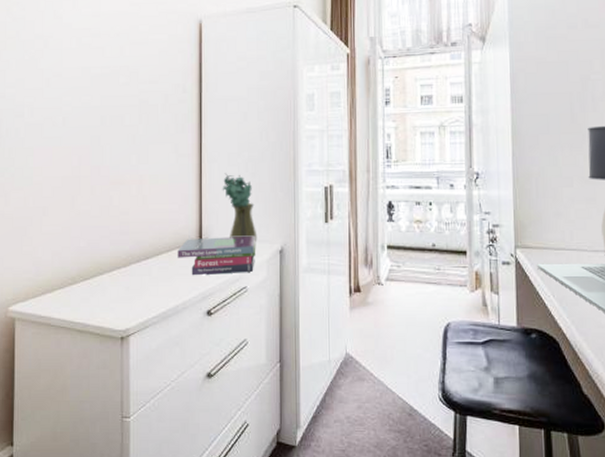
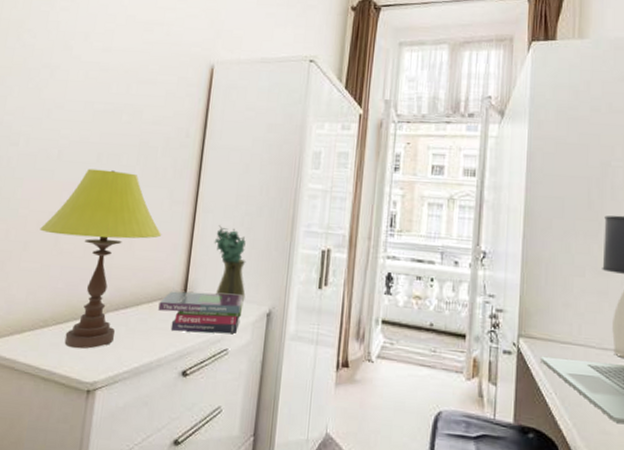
table lamp: none [56,131,172,301] -> present [40,168,162,349]

